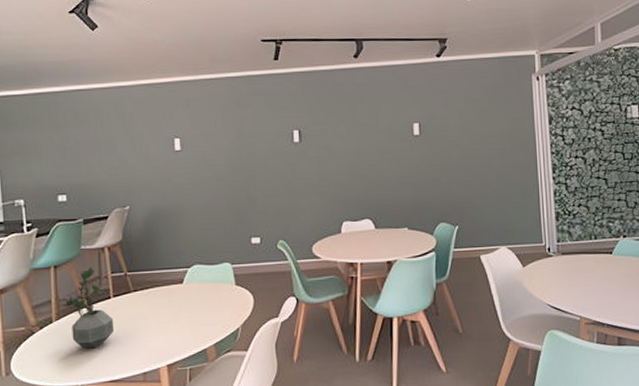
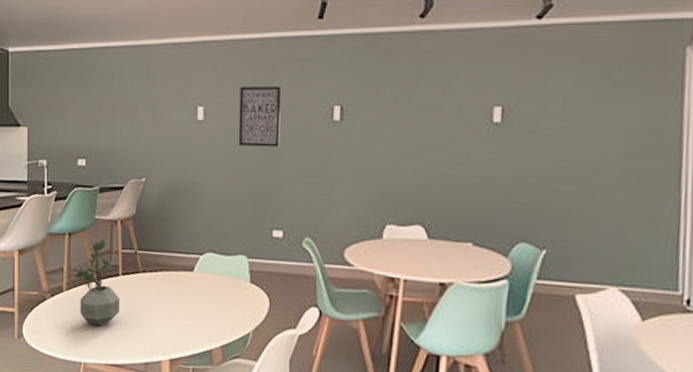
wall art: none [212,116,251,170] -> present [238,85,282,148]

